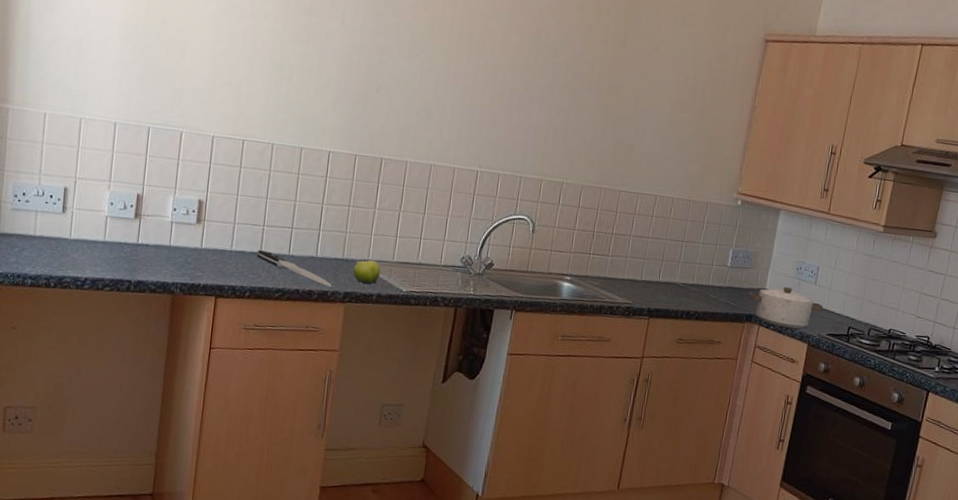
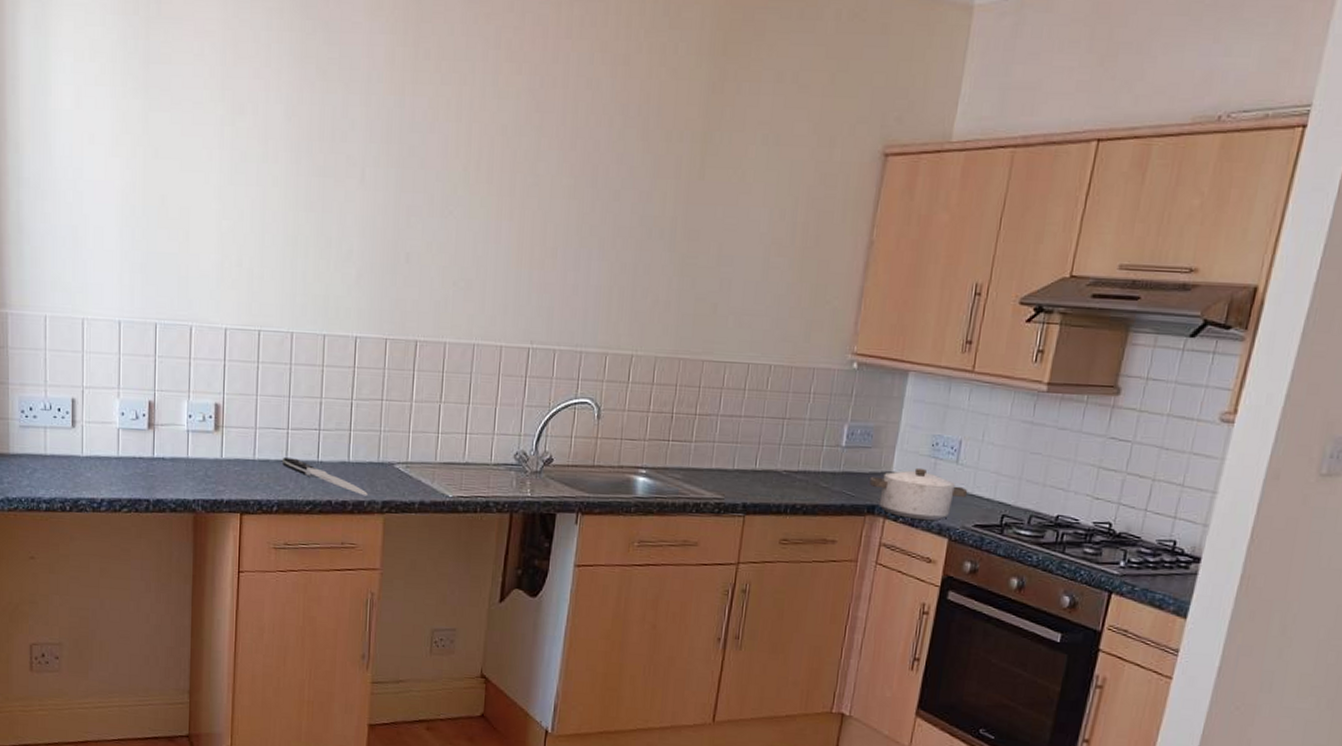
fruit: present [353,258,381,285] -> none [390,460,422,491]

